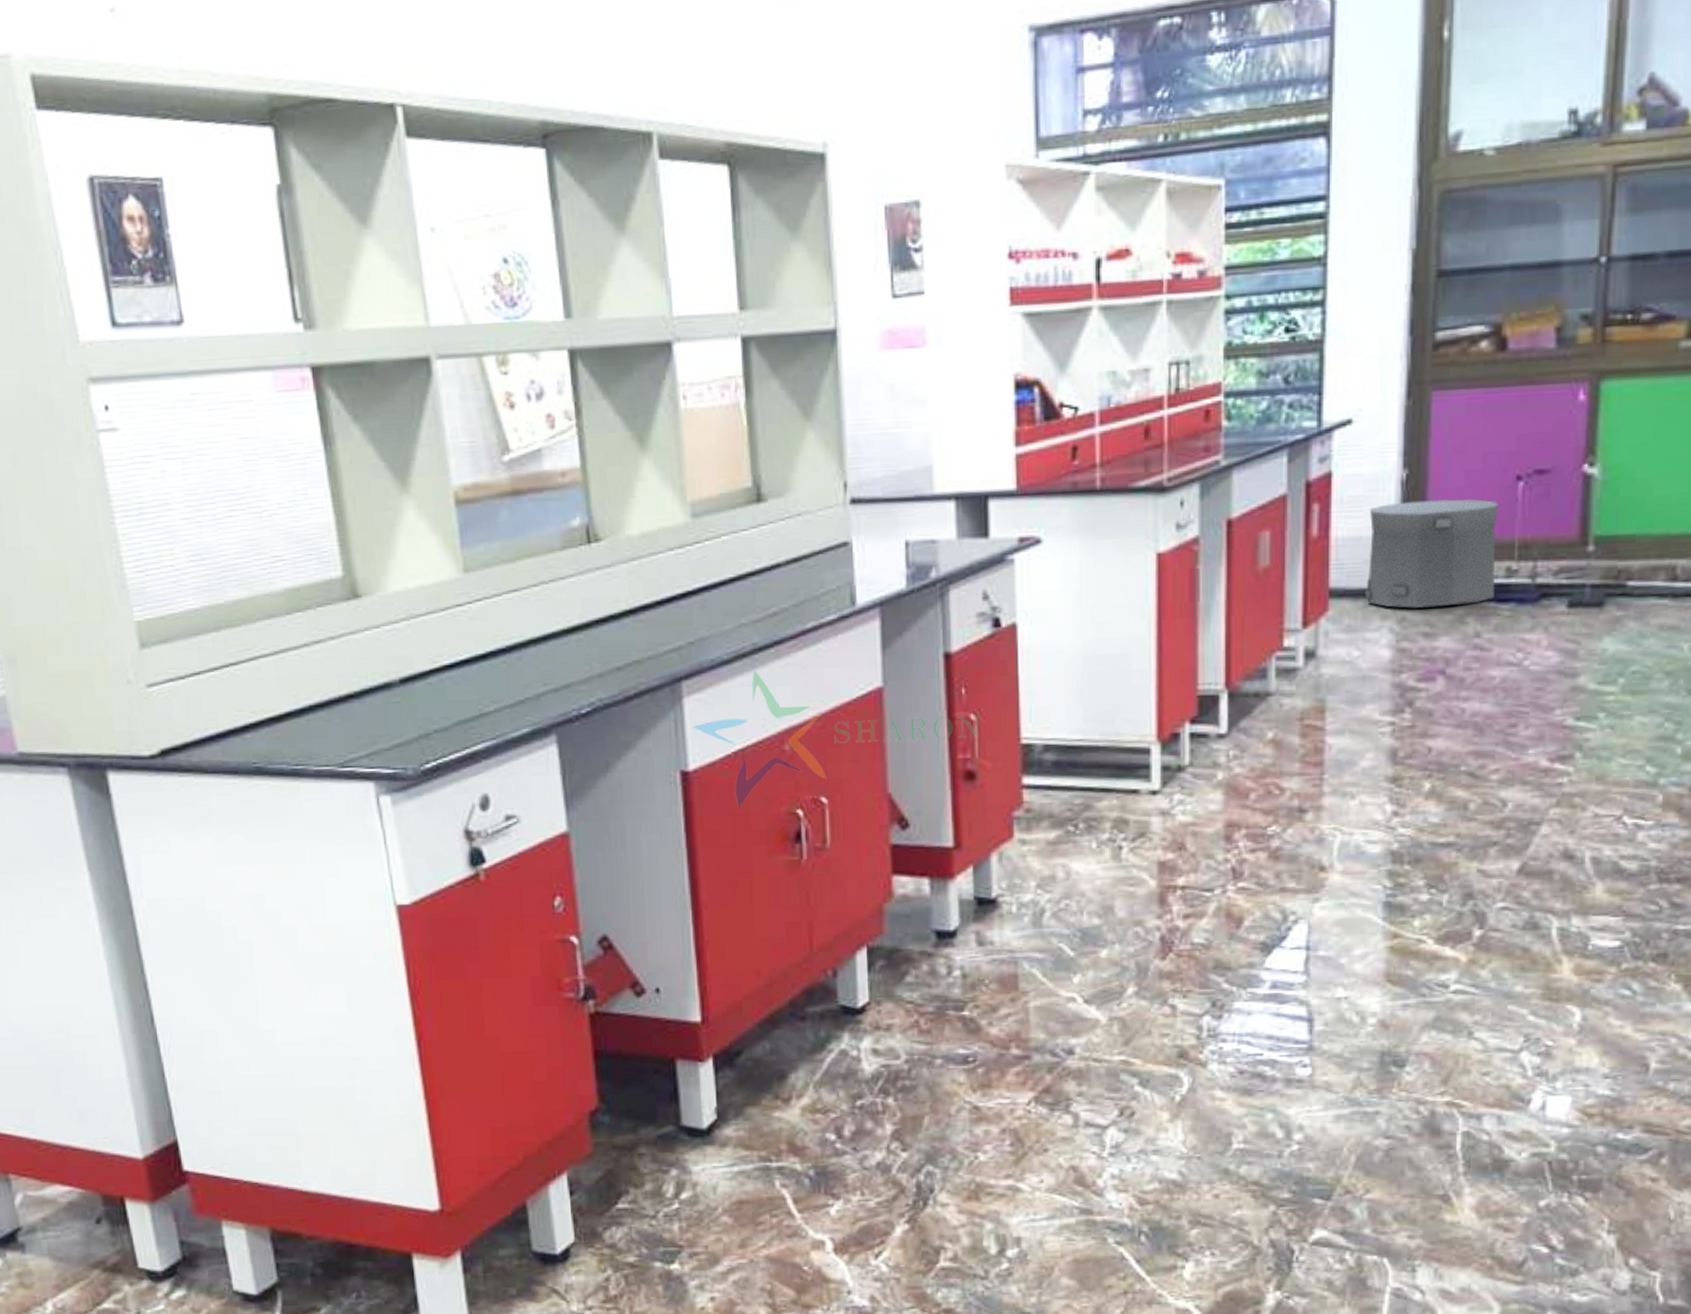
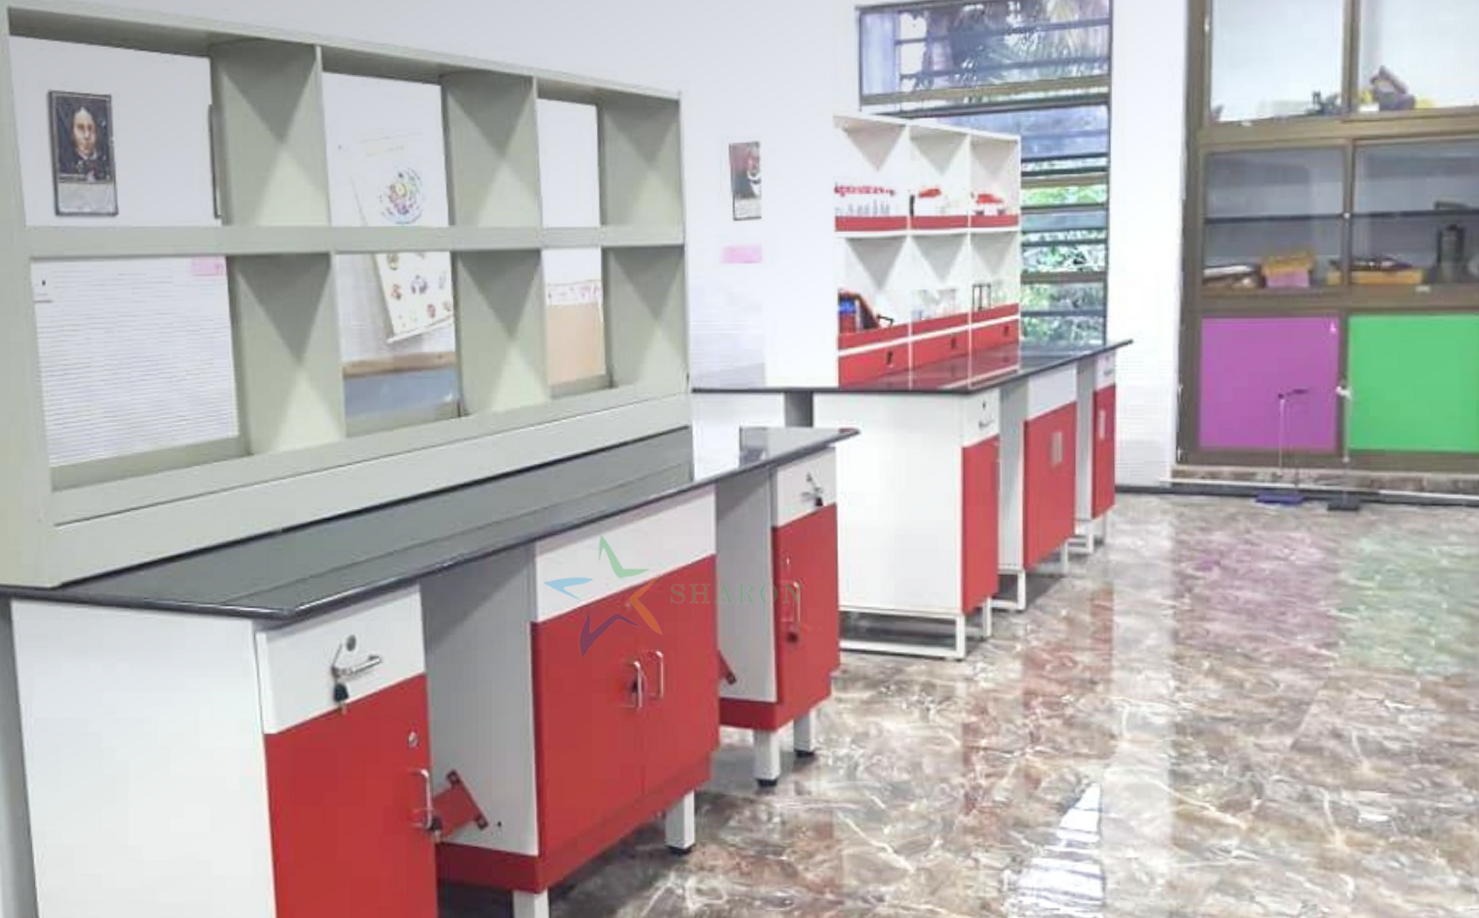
trash can: present [1364,499,1500,608] -> none [1146,412,1264,505]

